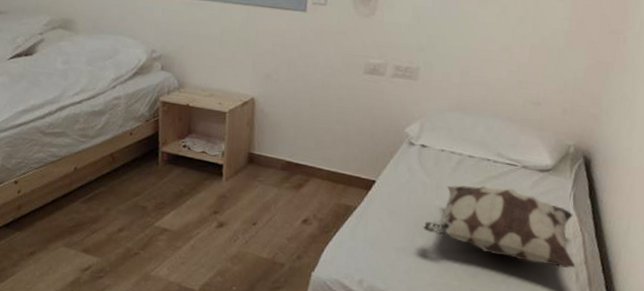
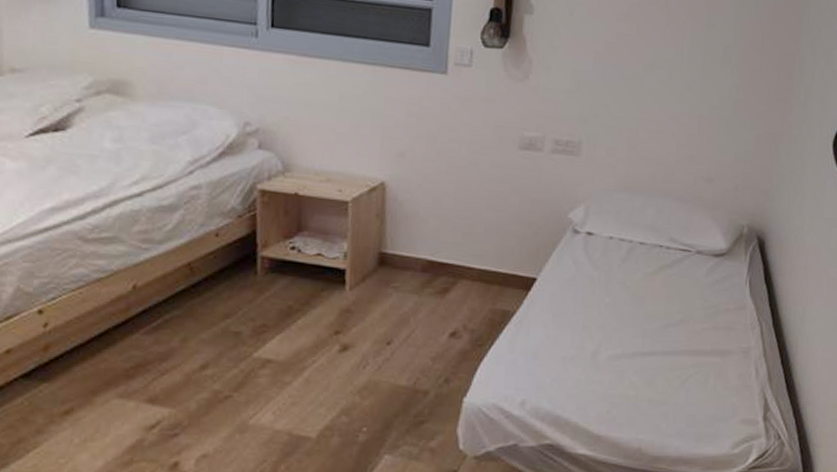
decorative pillow: present [423,185,576,269] -> none [592,276,755,364]

